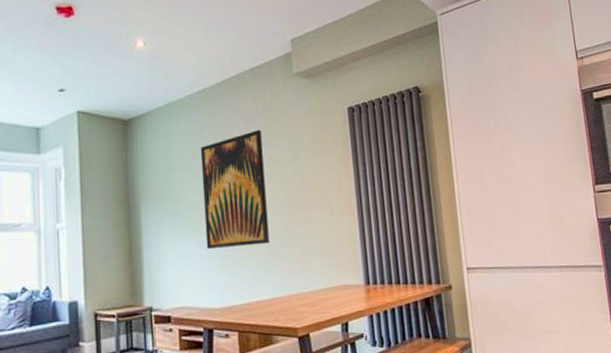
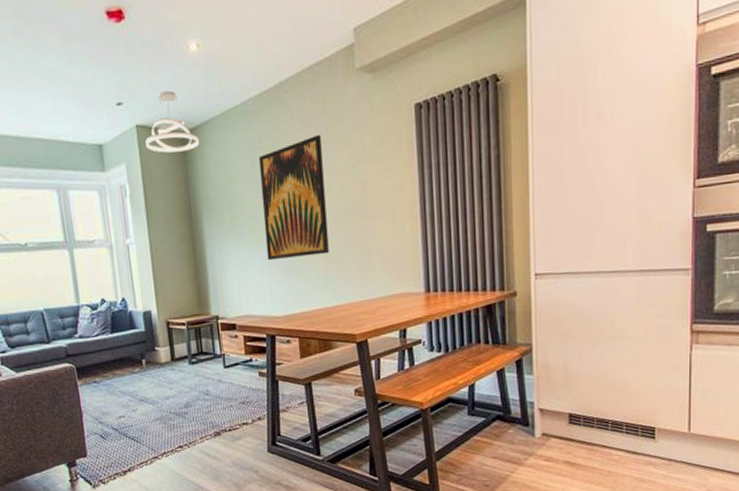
pendant light: none [85,81,142,139] -> present [145,90,200,153]

